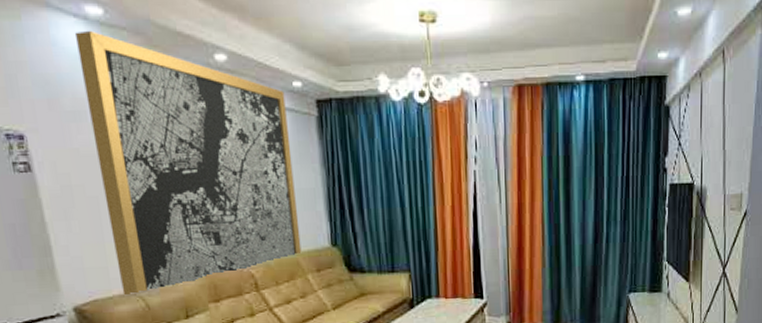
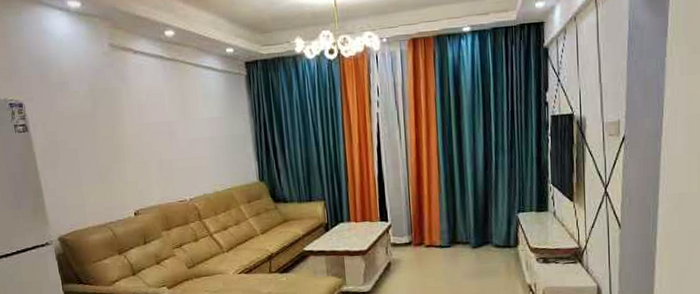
wall art: present [74,30,302,297] -> none [59,19,235,228]

